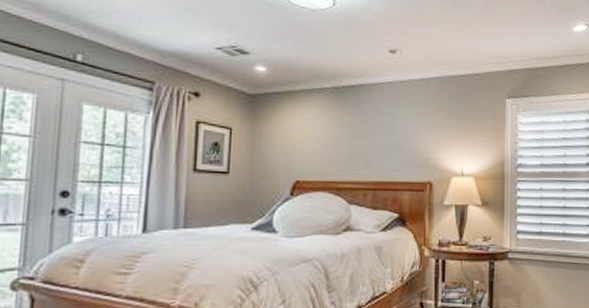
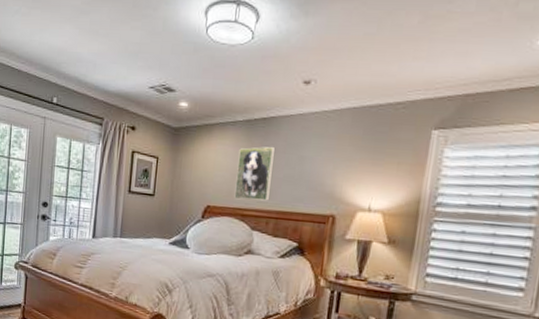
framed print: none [326,115,366,173] -> present [234,147,275,201]

